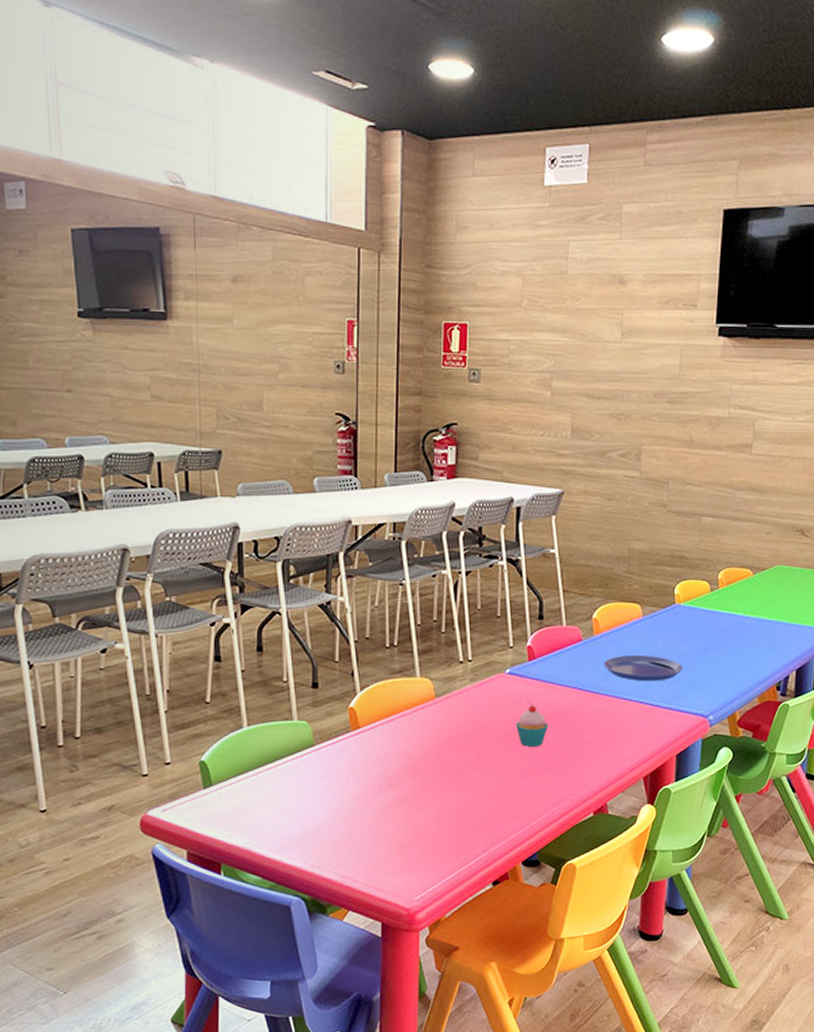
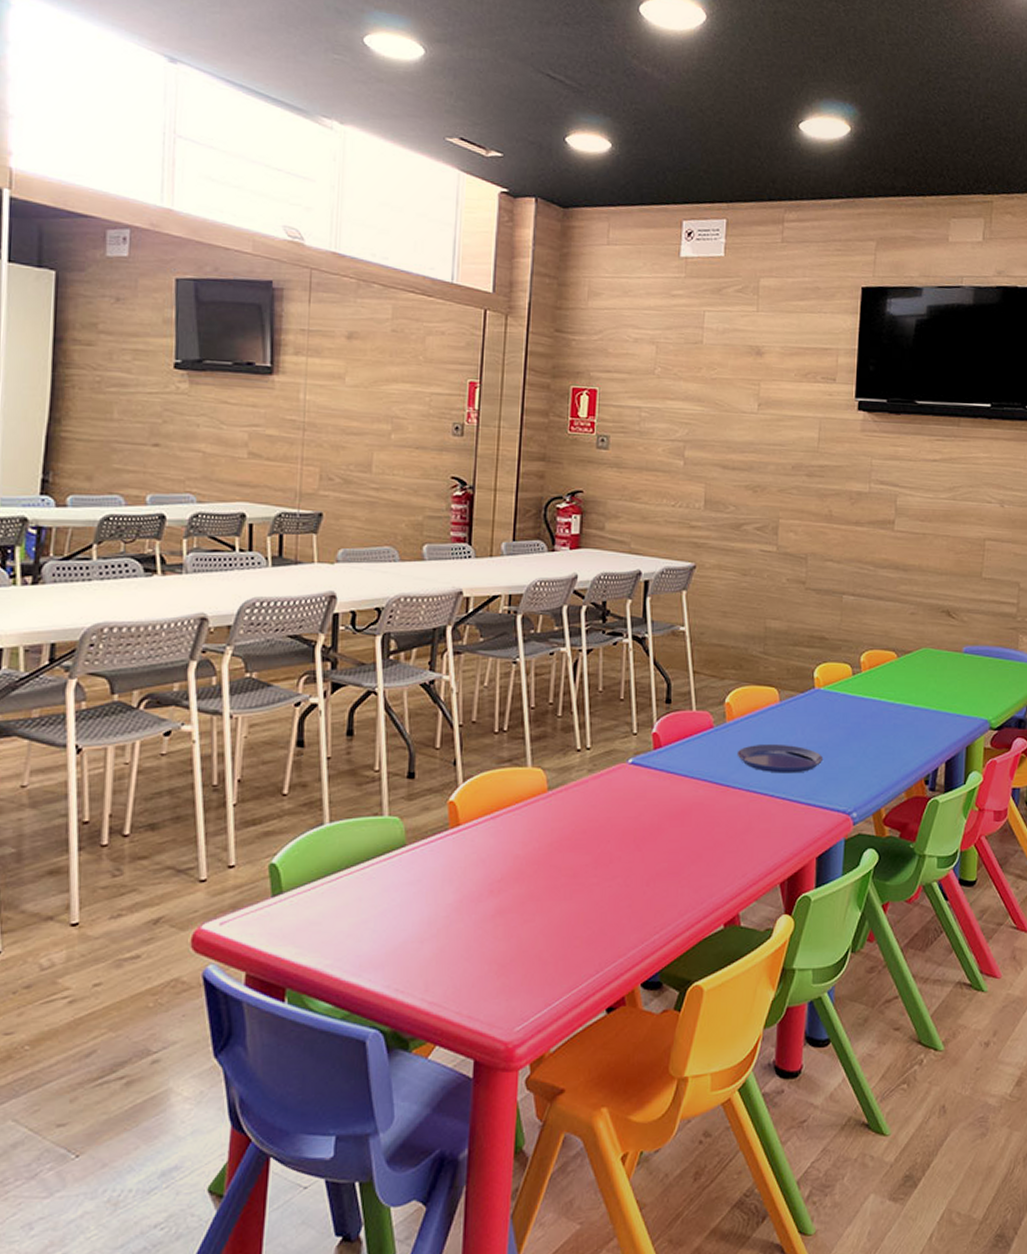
cupcake: present [516,699,549,746] -> none [638,793,675,847]

